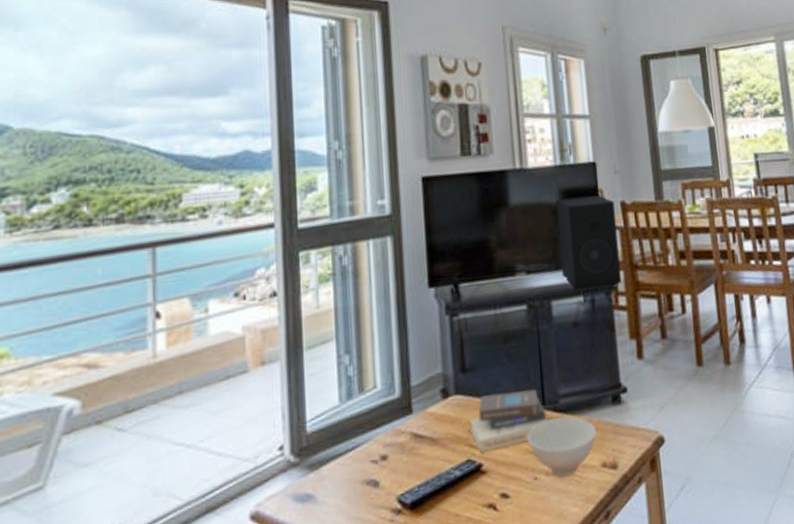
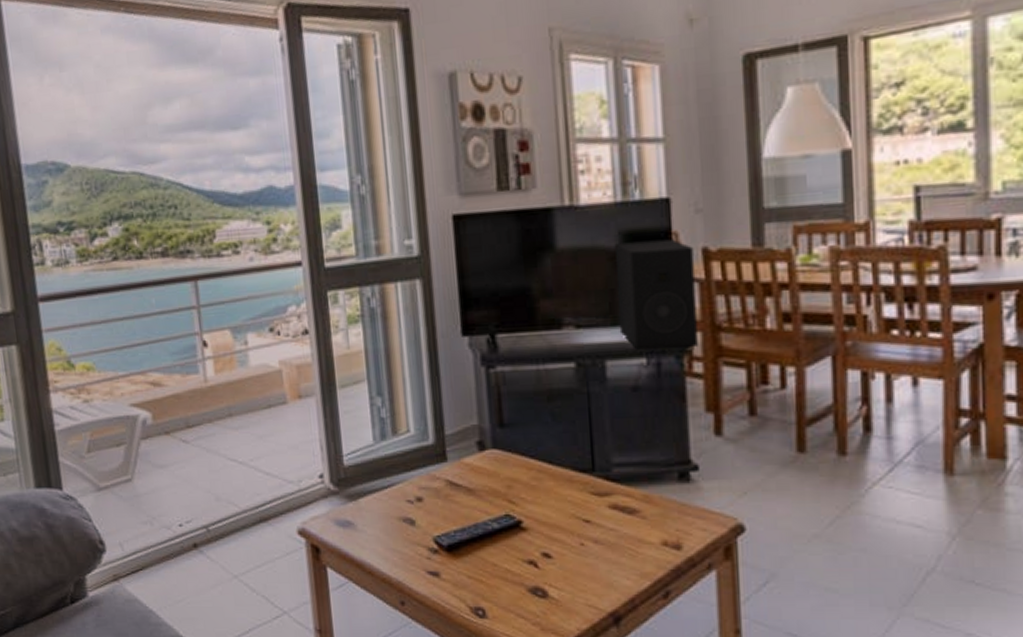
books: present [470,389,547,453] -> none [508,452,597,510]
bowl: present [527,416,597,478] -> none [573,486,658,548]

